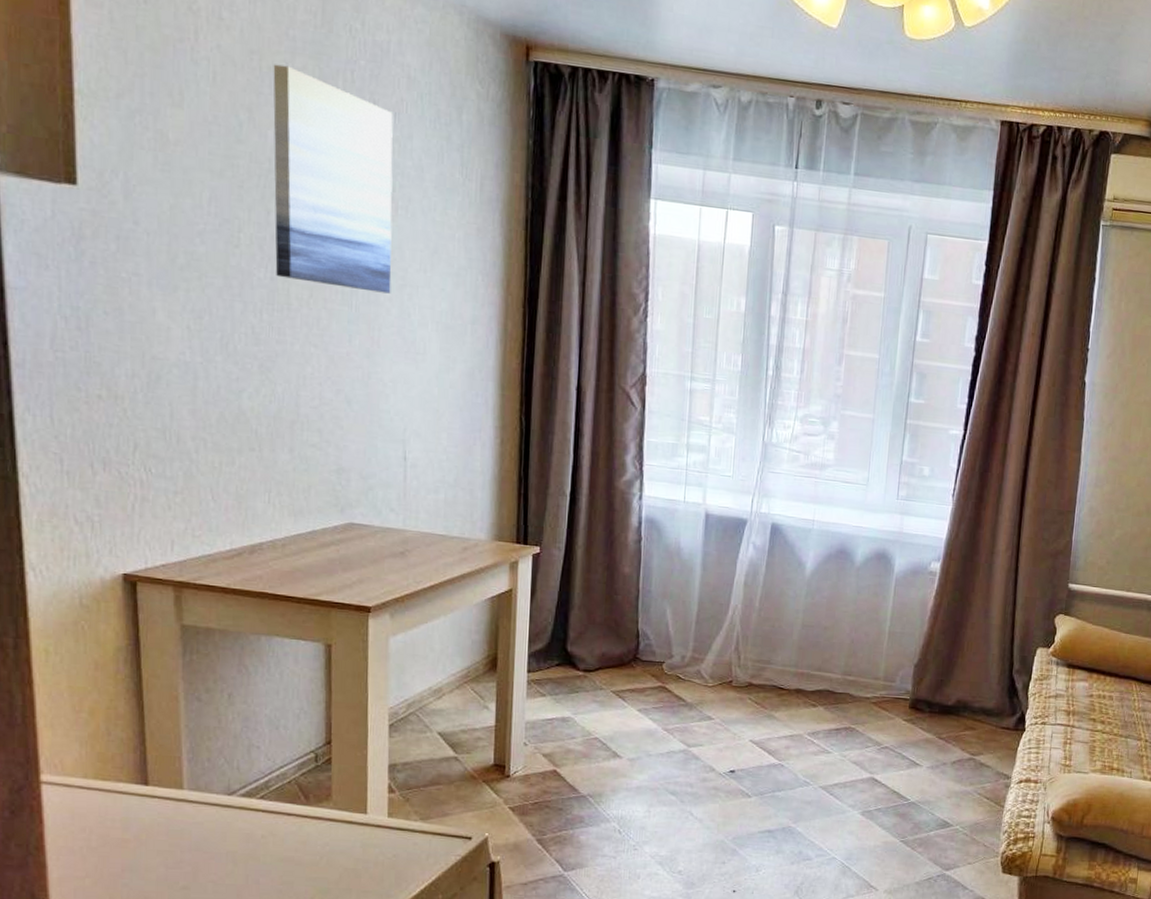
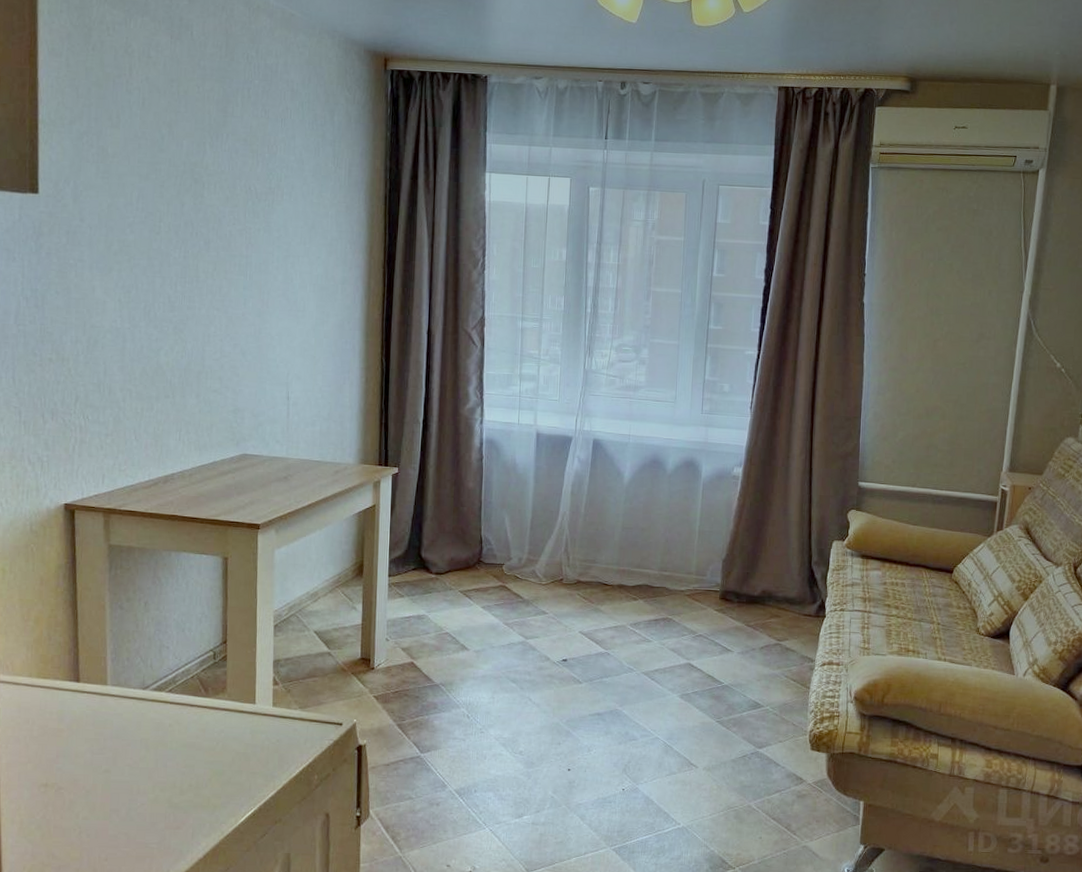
wall art: present [273,64,393,294] -> none [187,88,280,264]

